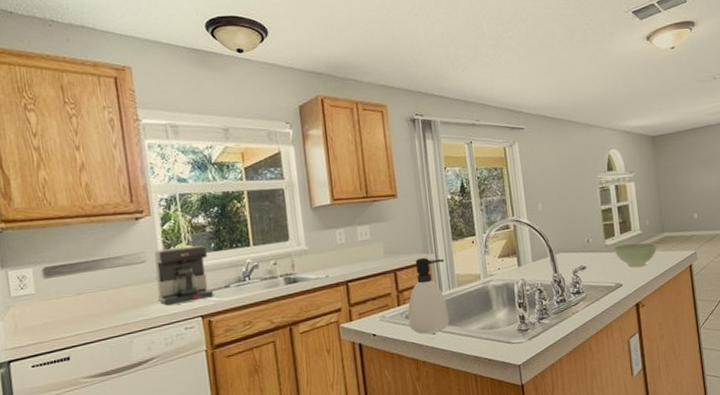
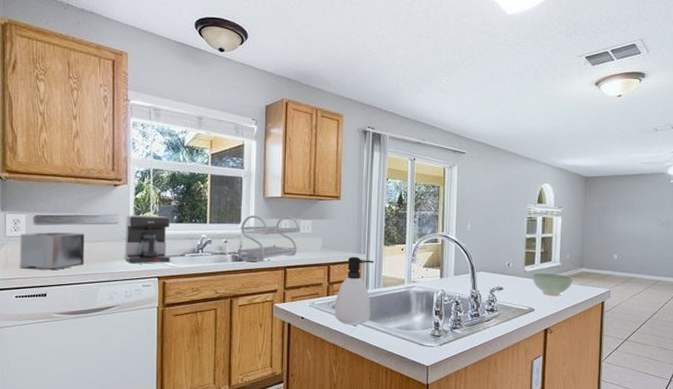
toaster: none [28,279,112,333] -> present [20,231,85,271]
dish rack: none [289,224,358,282] -> present [236,215,301,263]

